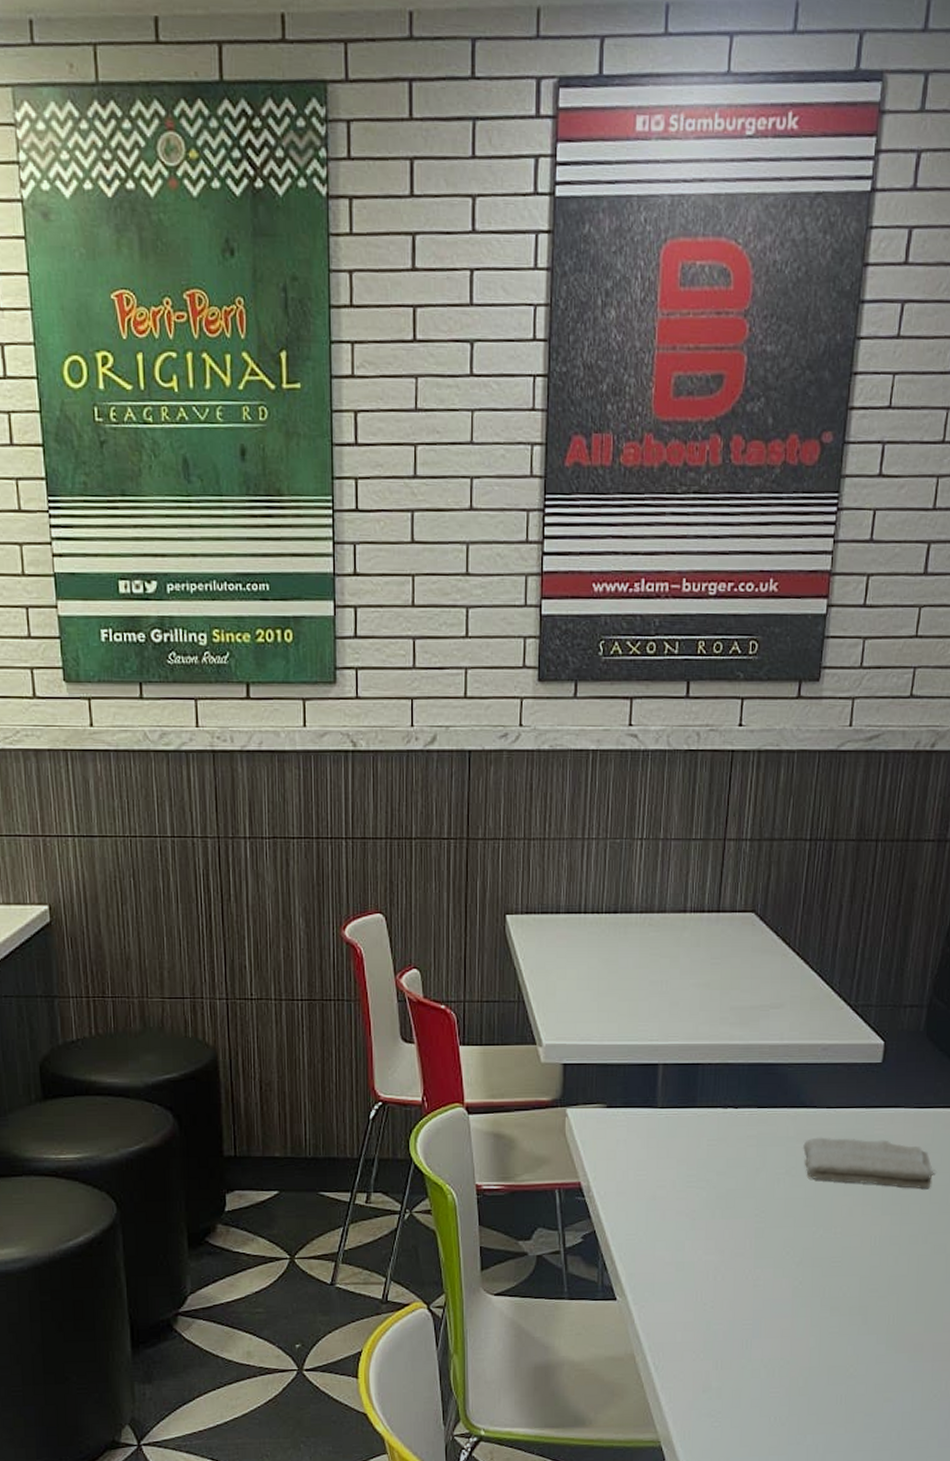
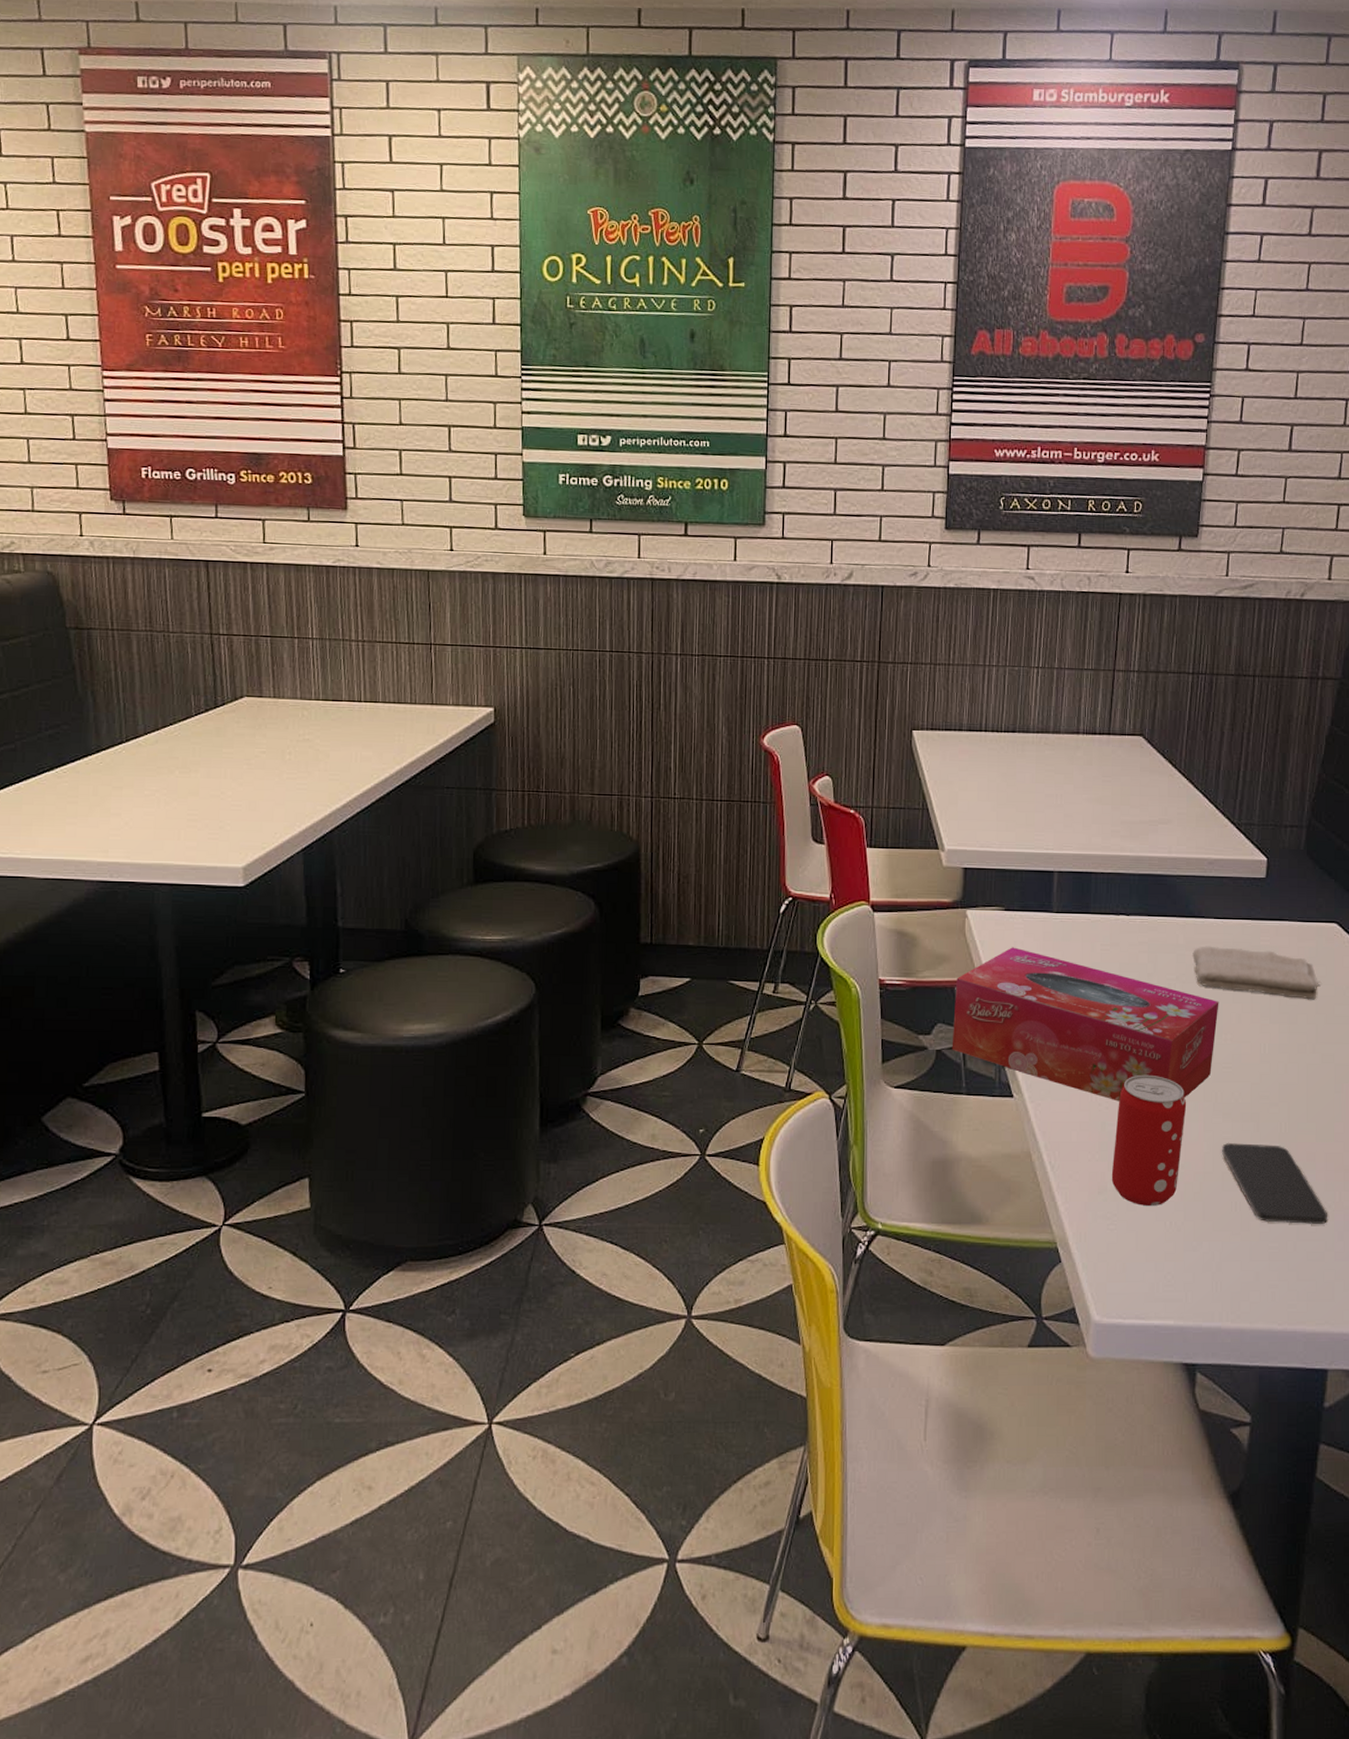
tissue box: none [552,1146,830,1300] -> present [951,947,1219,1102]
beverage can: none [716,1272,794,1402] -> present [1111,1074,1187,1206]
smartphone: none [828,1337,934,1414] -> present [1222,1143,1328,1224]

